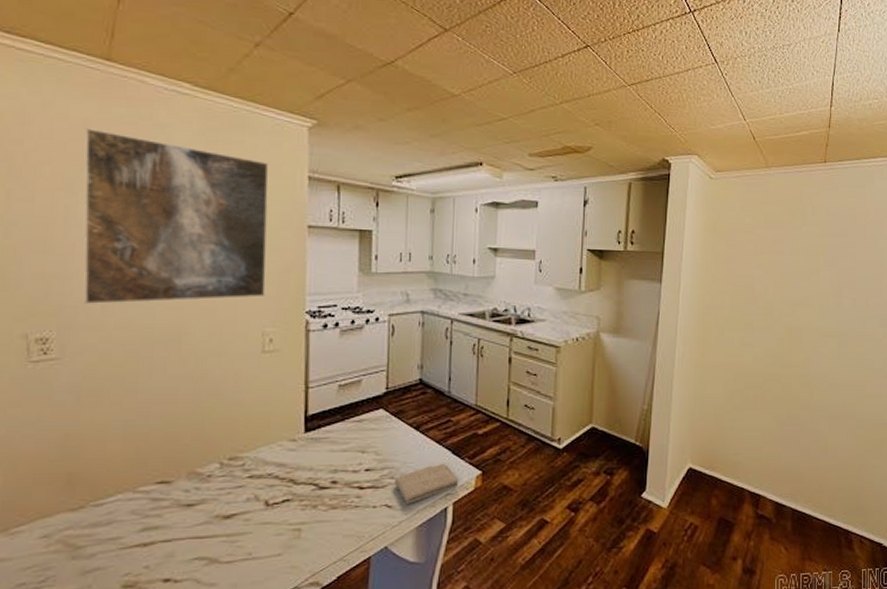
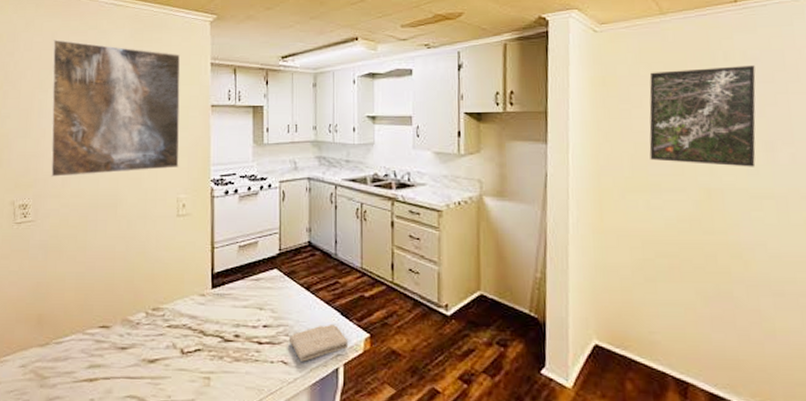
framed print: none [747,220,834,310] -> present [649,65,756,167]

